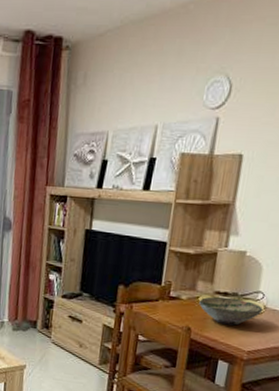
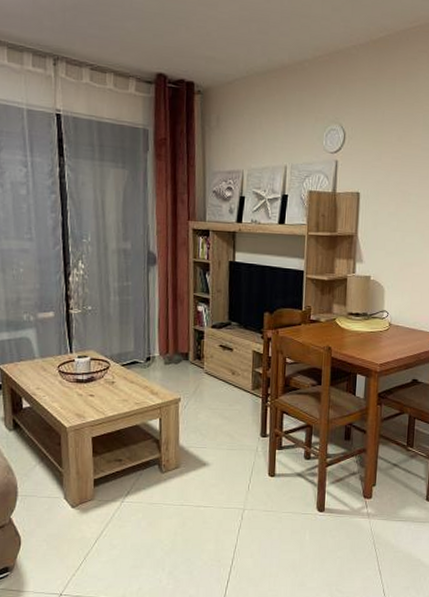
bowl: present [199,296,264,326] -> none [336,317,389,342]

